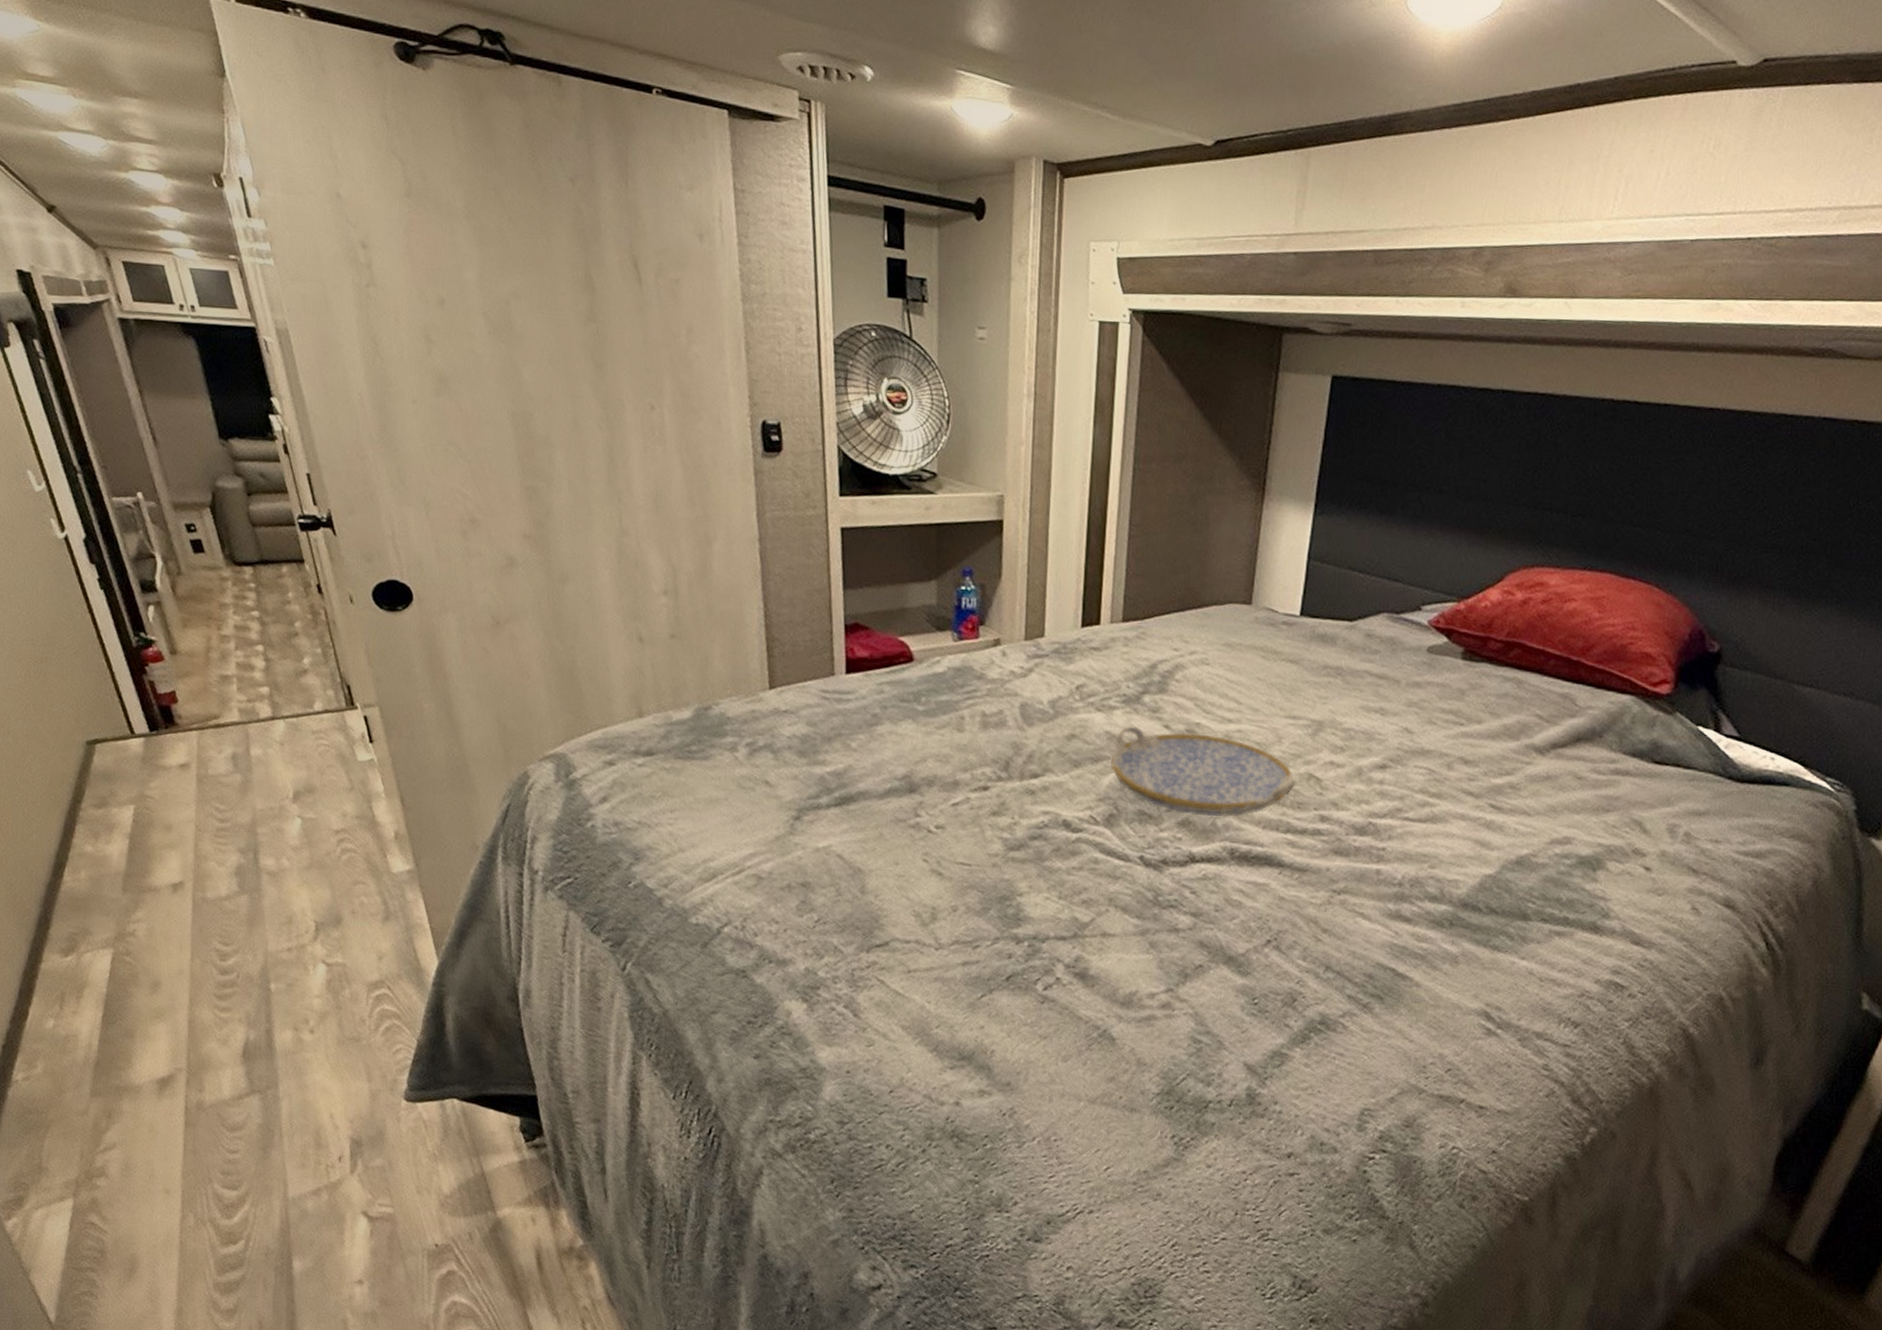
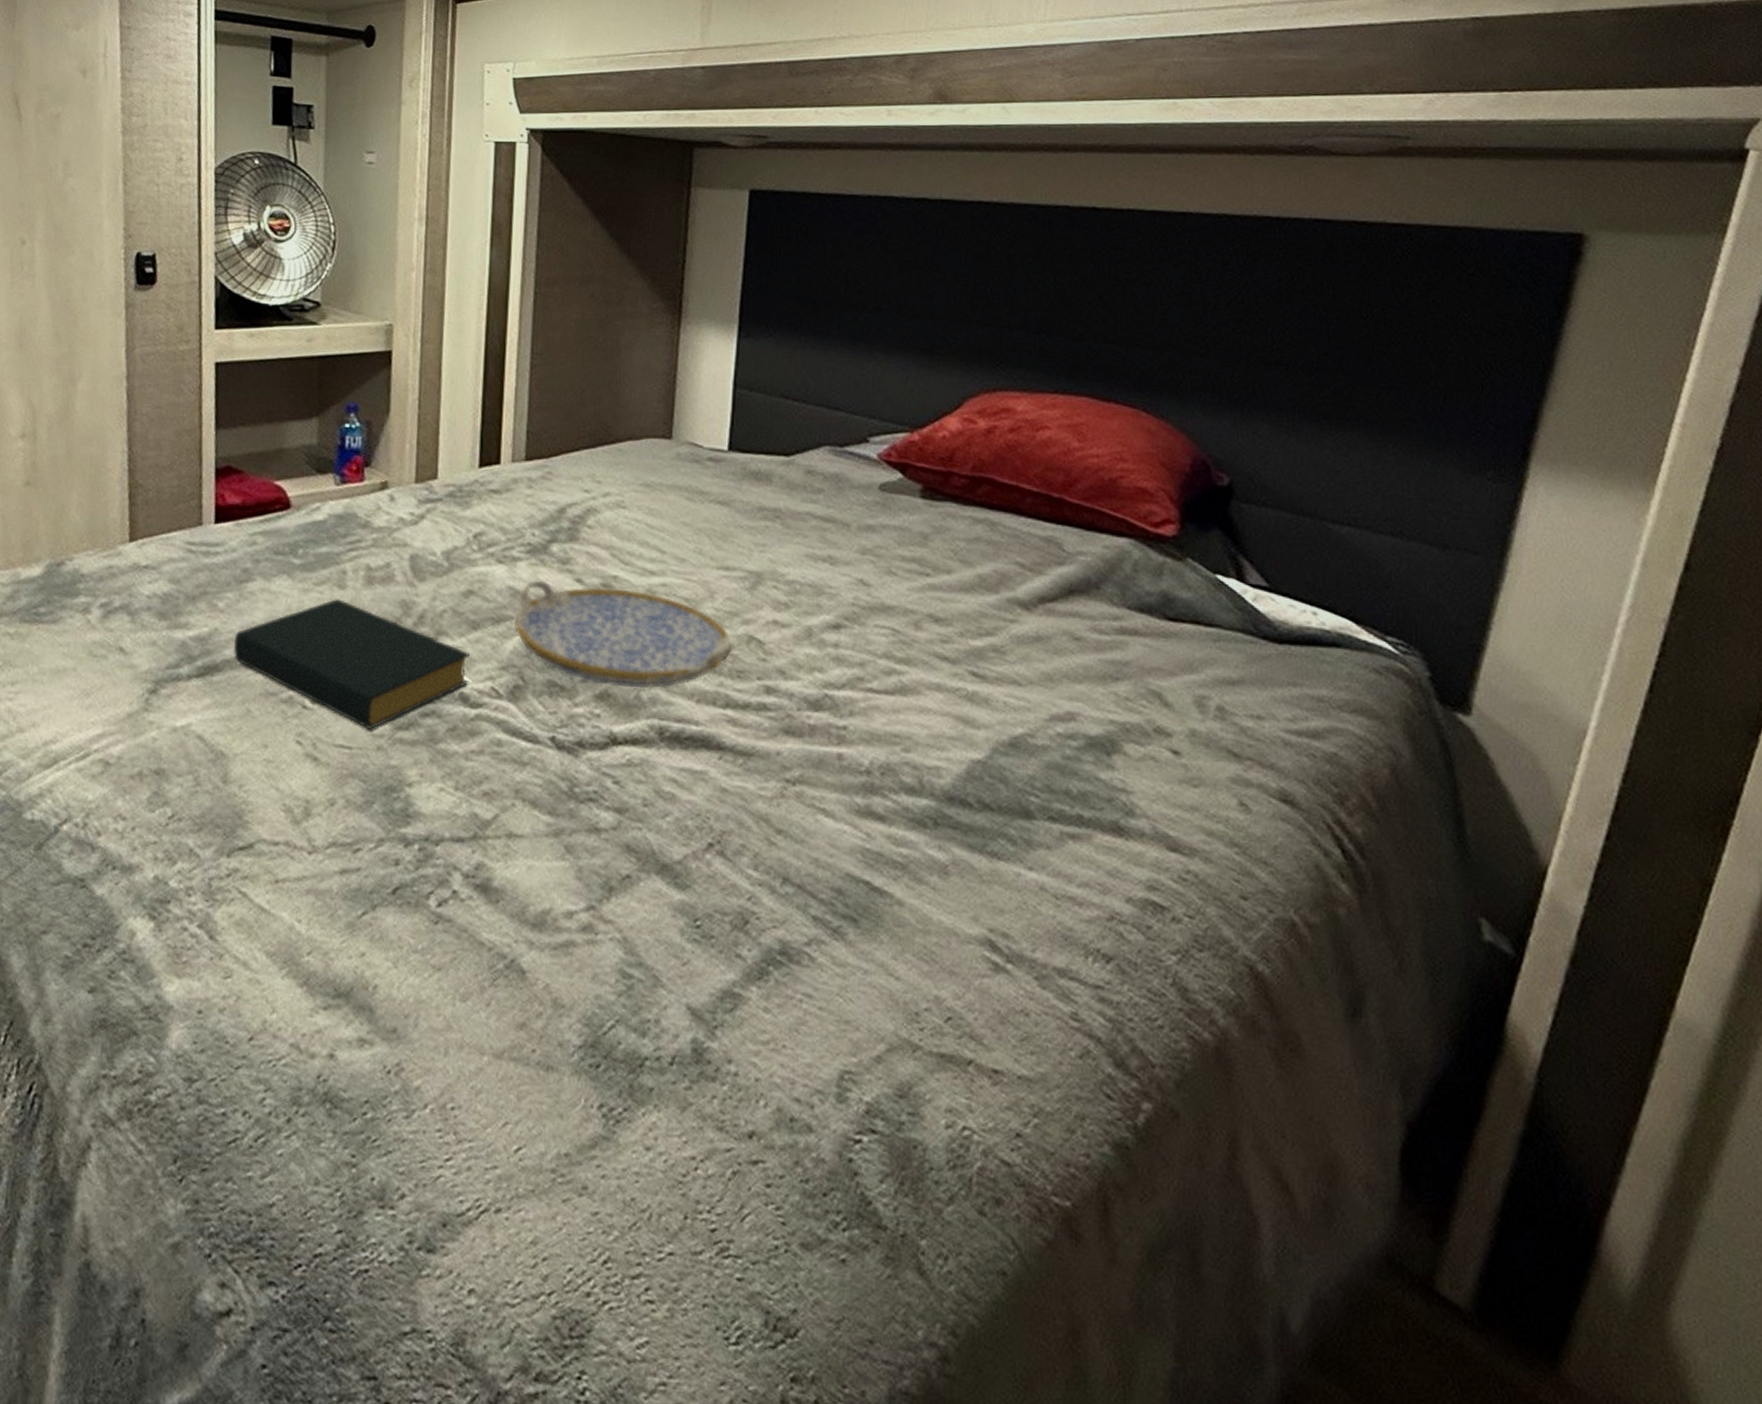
hardback book: none [866,740,1073,850] -> present [233,599,471,729]

